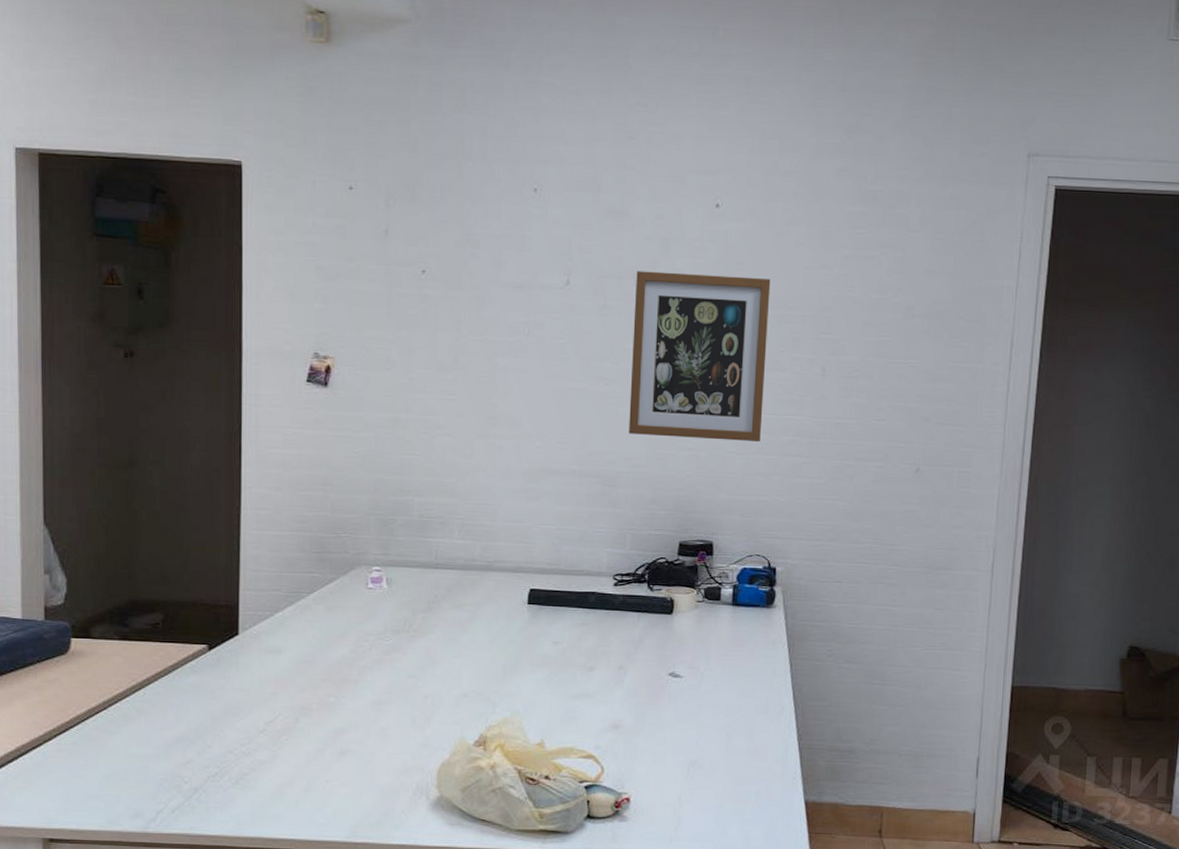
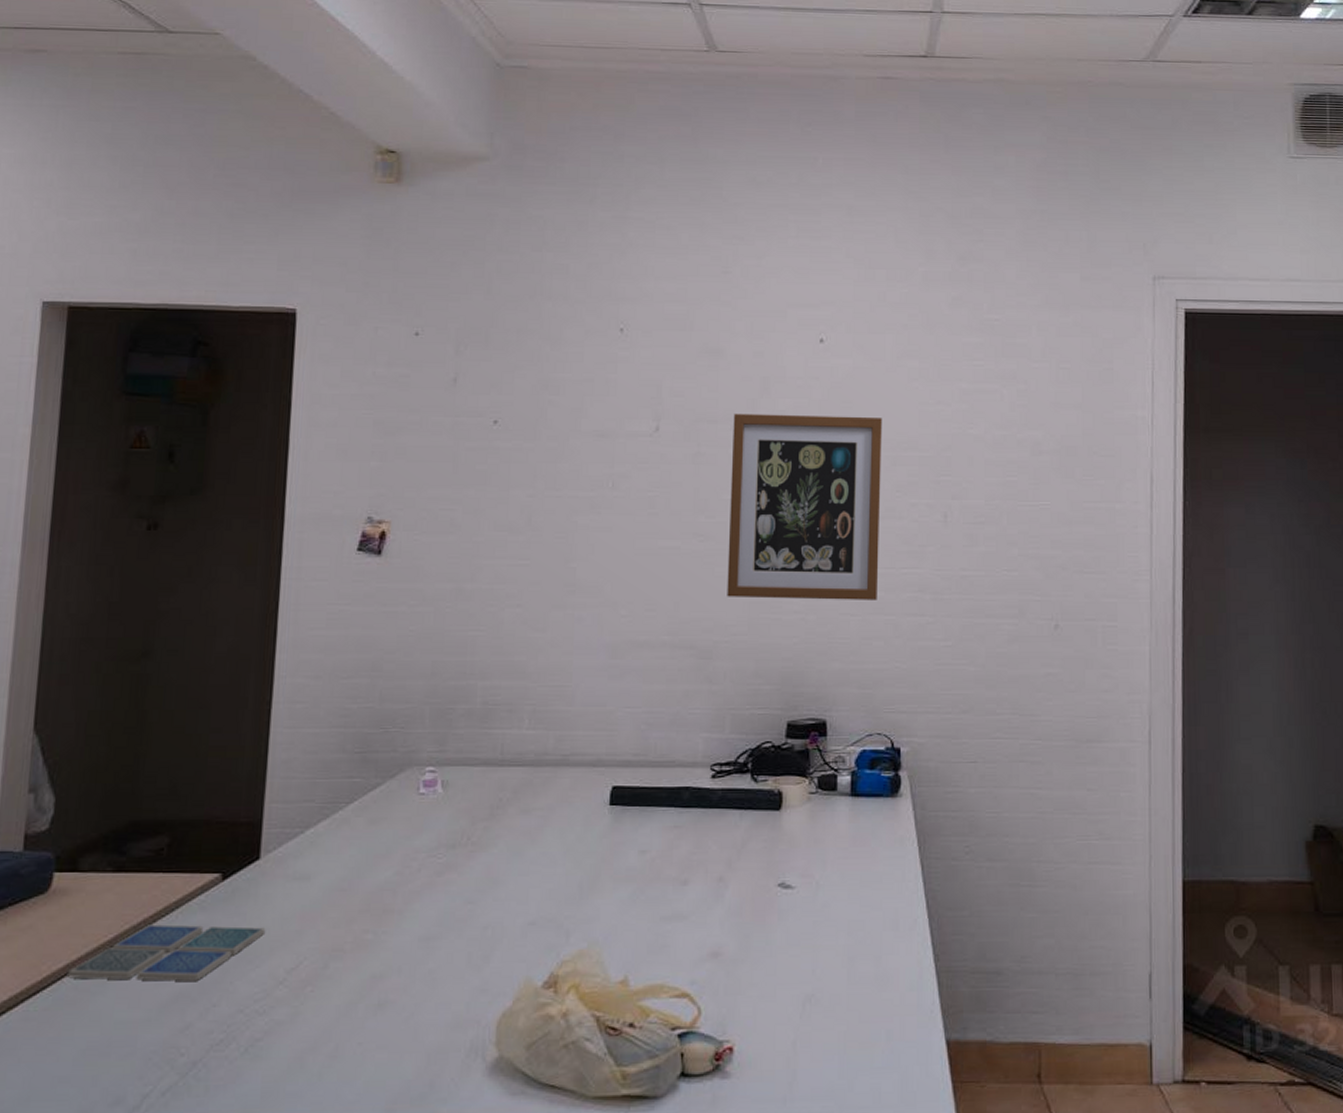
drink coaster: none [90,682,247,727] -> present [68,924,266,981]

